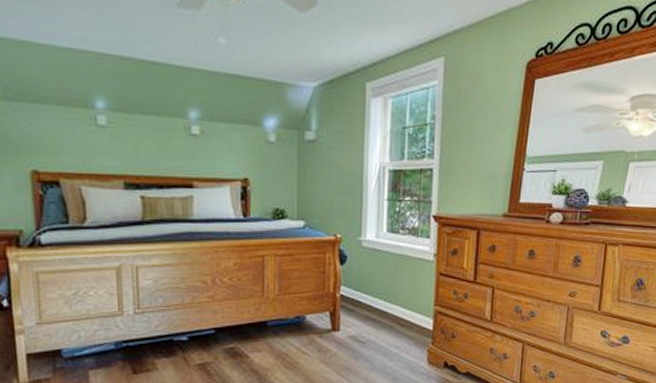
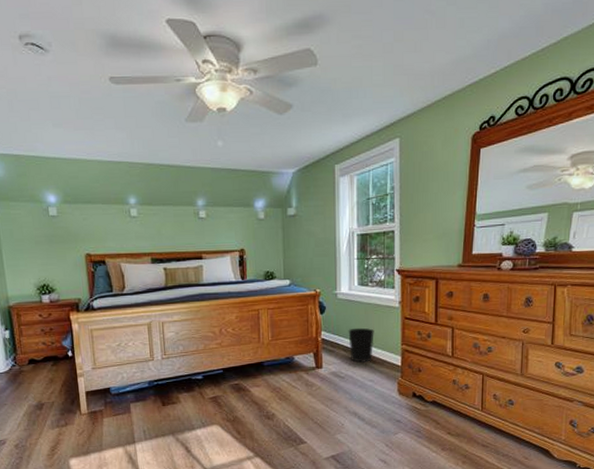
wastebasket: none [372,283,404,325] -> present [348,327,374,363]

